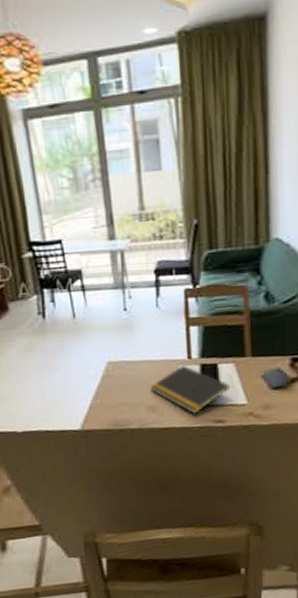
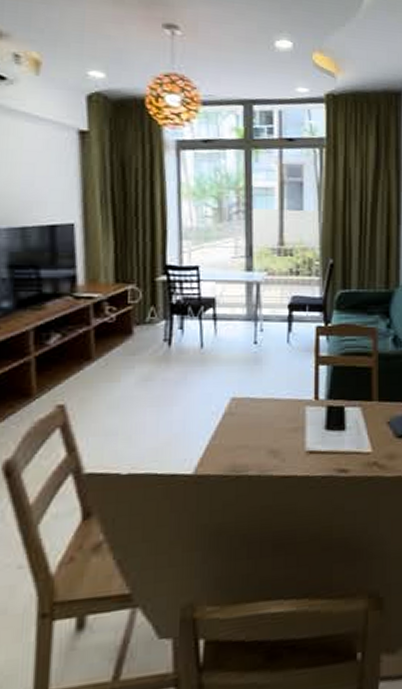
notepad: present [150,365,231,414] -> none [274,406,356,461]

